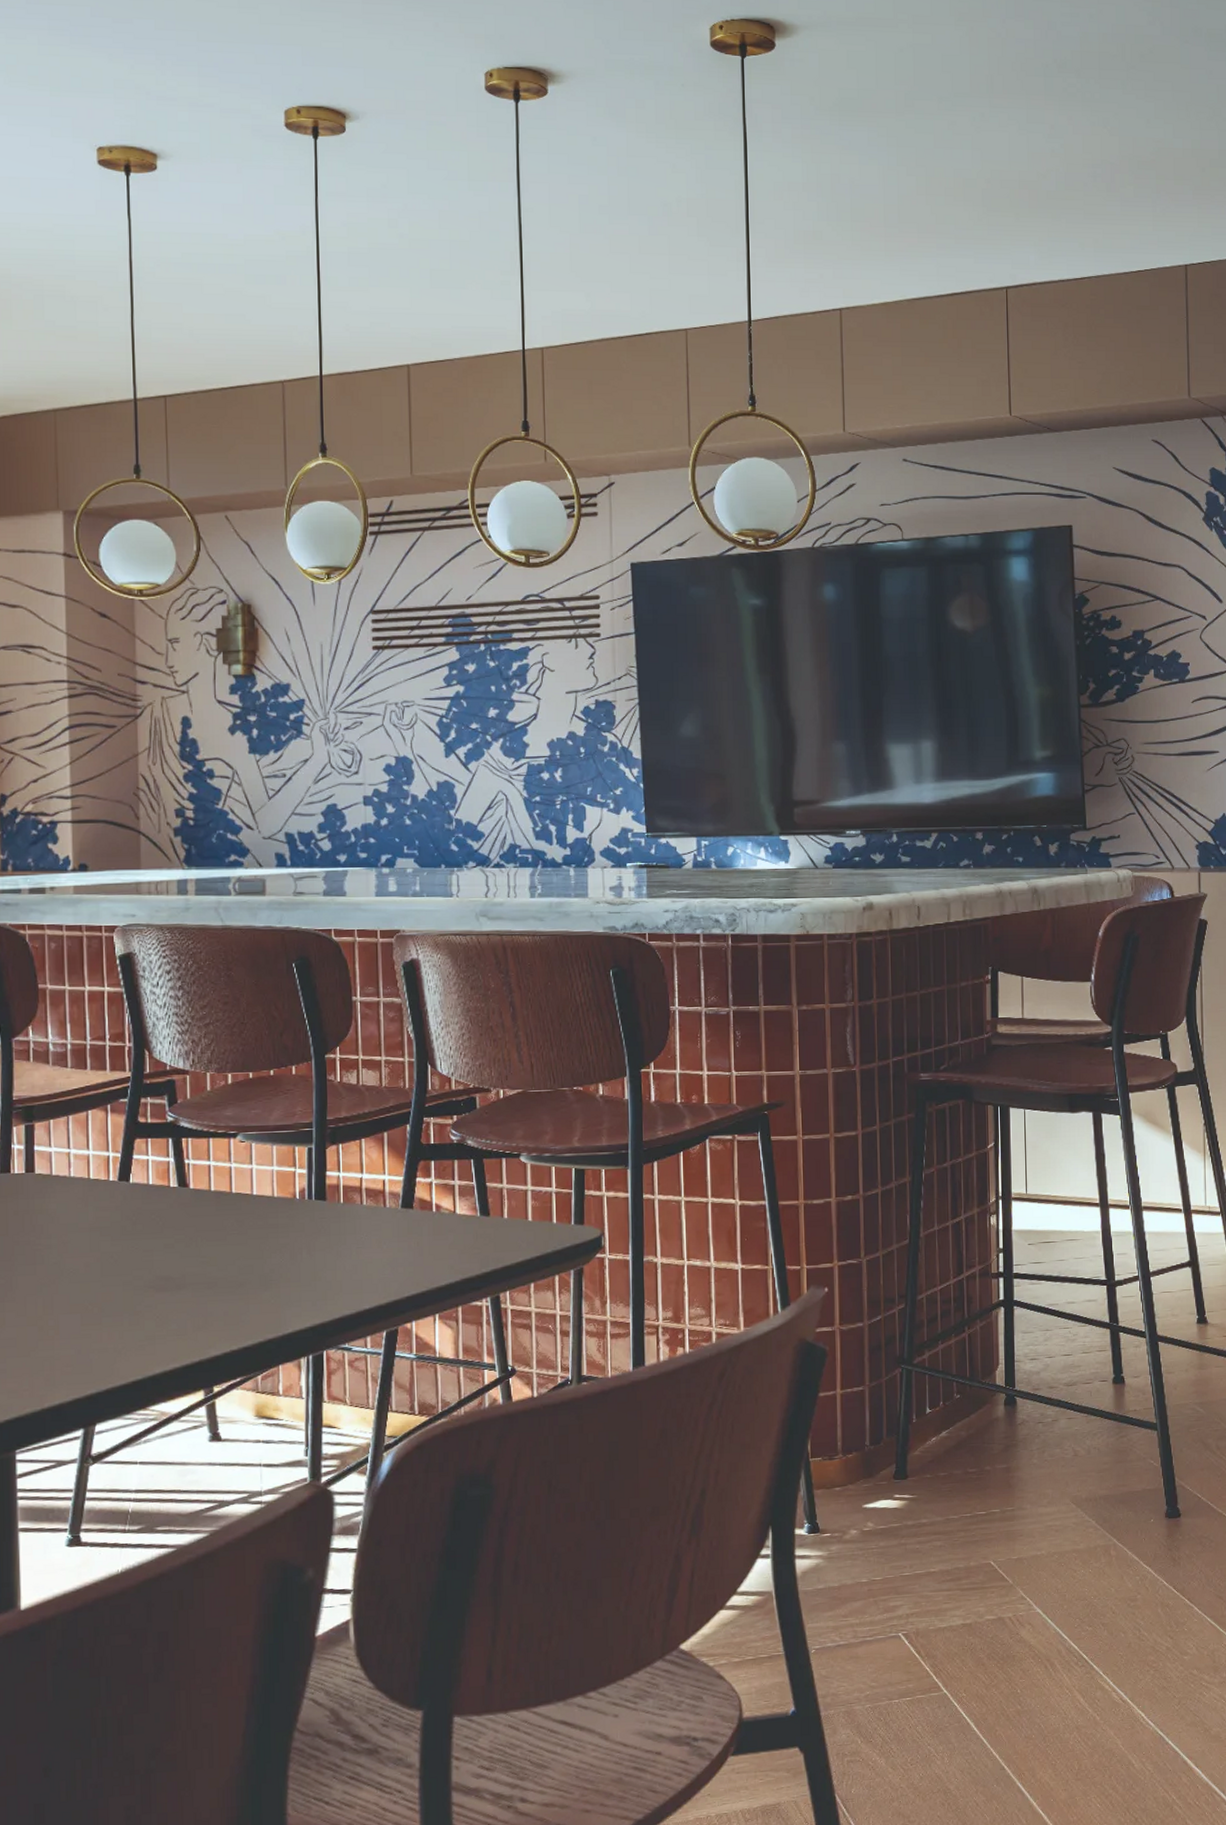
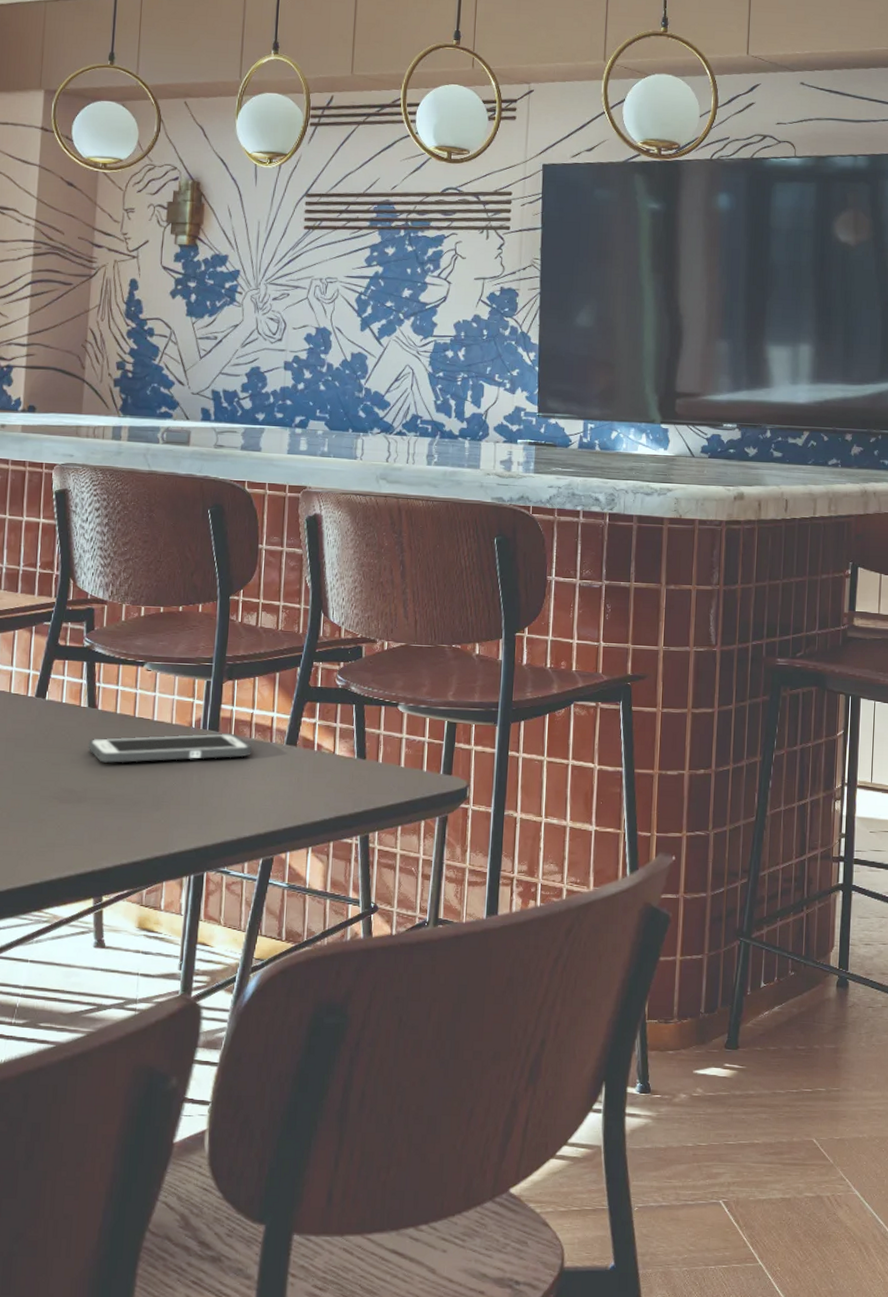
cell phone: none [182,1202,365,1245] -> present [88,733,252,763]

